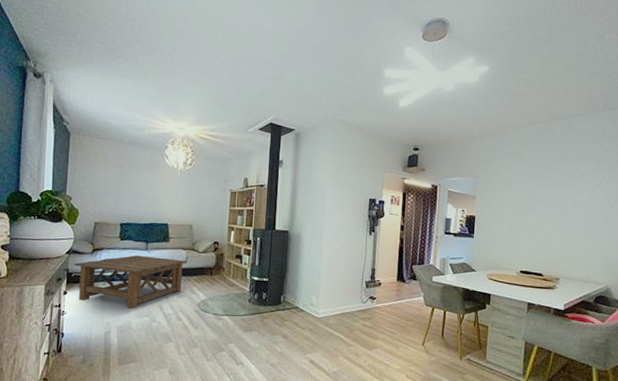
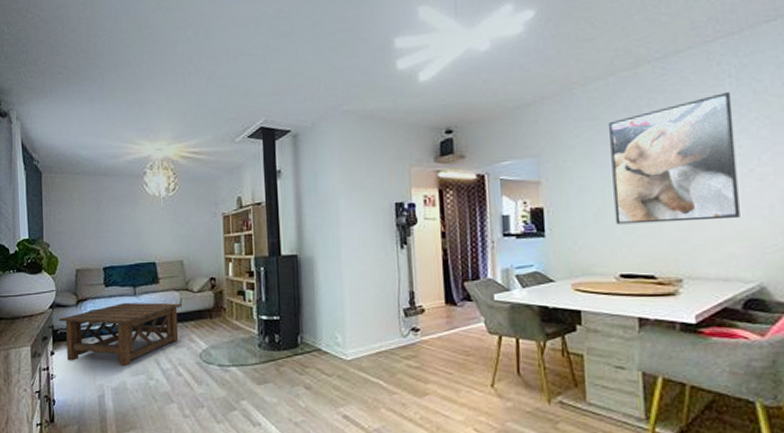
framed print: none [522,149,608,239] -> present [609,92,740,225]

